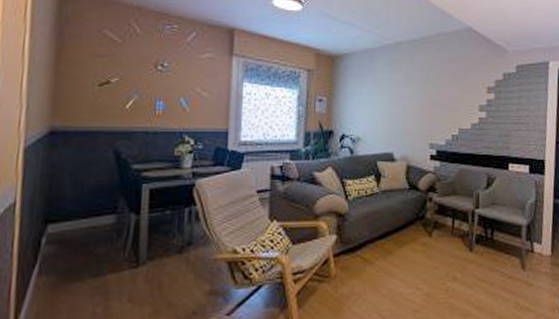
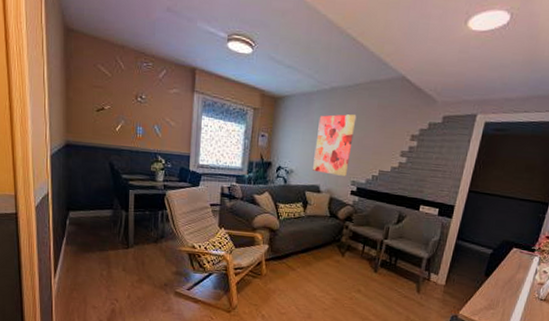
wall art: none [383,69,426,139] -> present [313,114,357,176]

